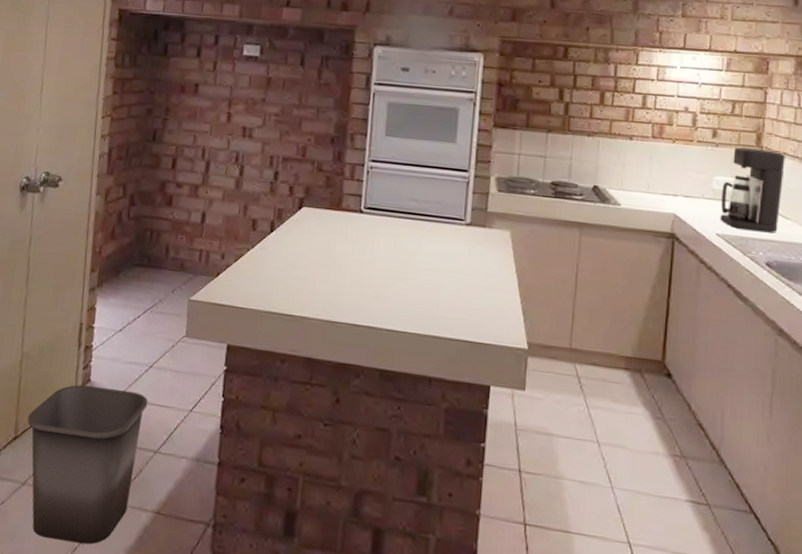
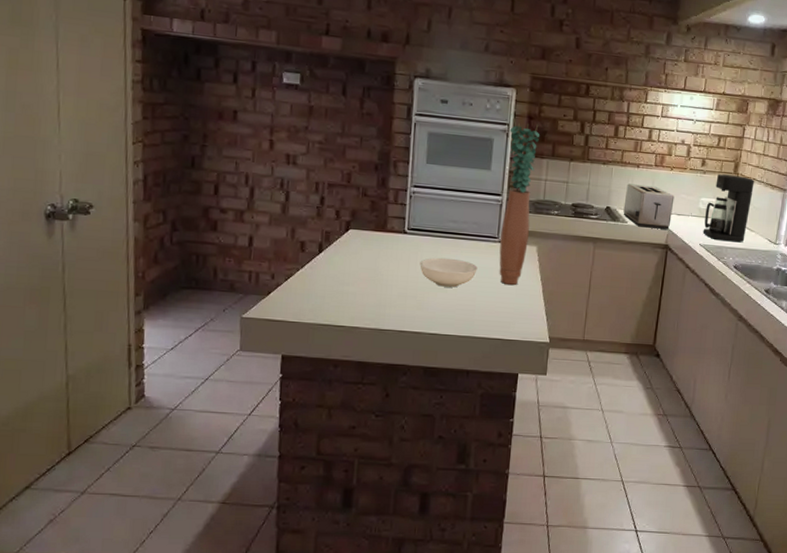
waste bin: present [27,384,149,545] -> none [81,401,207,536]
bowl: none [376,241,441,277] -> present [420,257,478,288]
vase: none [466,86,512,277] -> present [499,119,540,286]
toaster: none [615,158,679,215] -> present [623,183,675,229]

